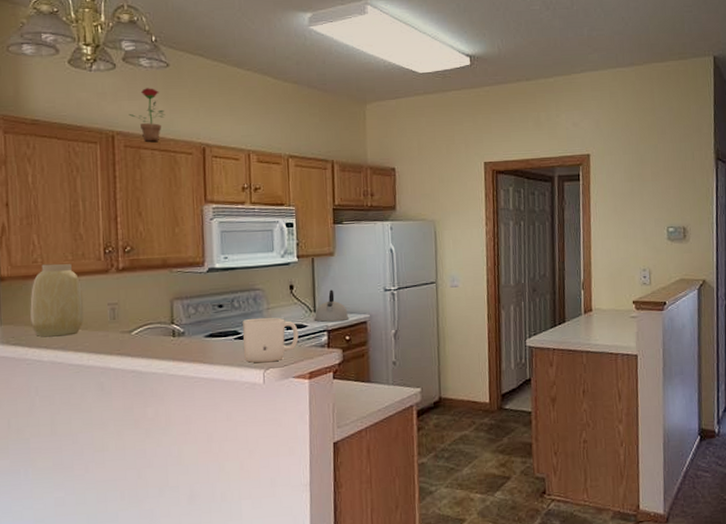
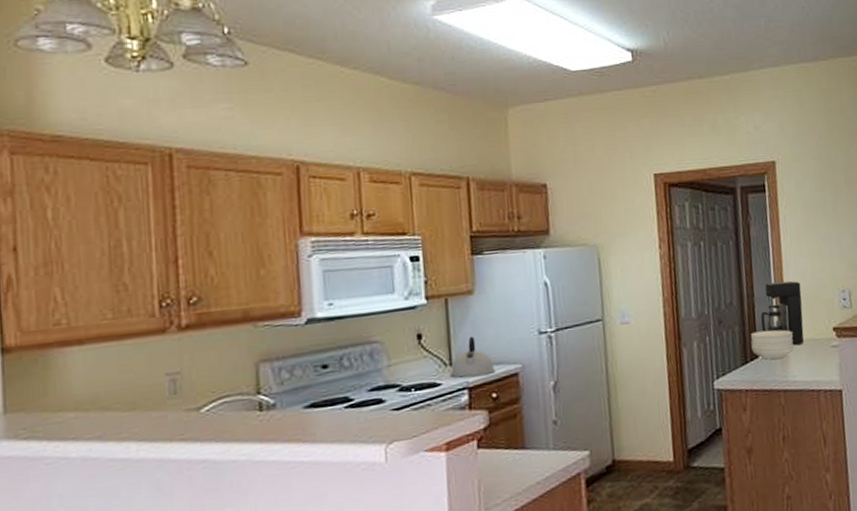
vase: present [30,263,84,337] -> none [50,324,131,426]
decorative plant: present [128,88,166,143] -> none [192,92,244,162]
mug: present [243,317,299,363] -> none [355,375,431,437]
bowl: none [559,299,598,325] -> present [750,329,794,360]
coffee maker: none [569,258,607,314] -> present [761,281,804,345]

